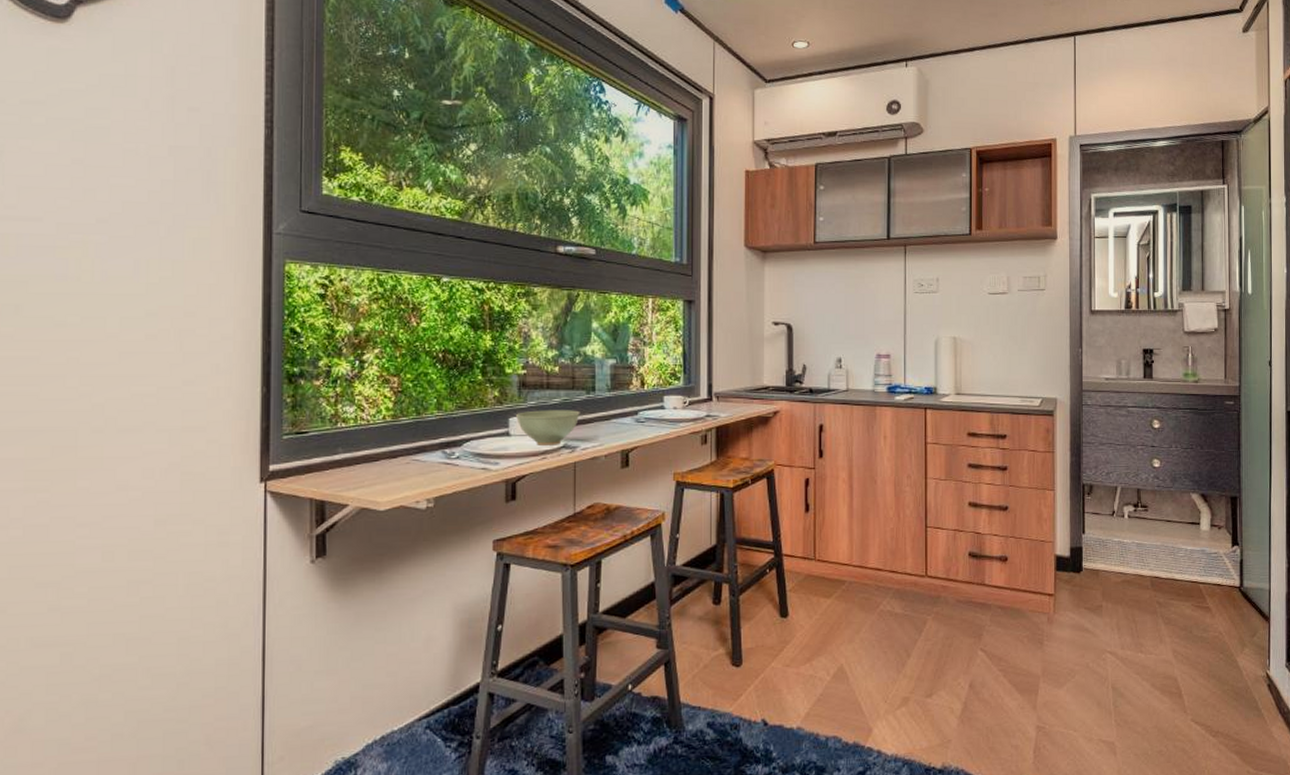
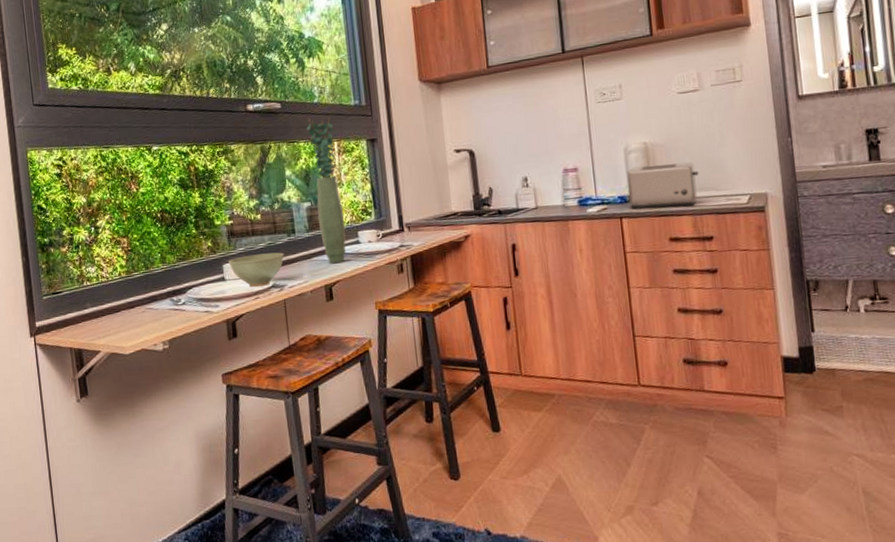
vase: none [621,269,651,428] -> present [306,116,346,264]
toaster: none [934,360,1000,405] -> present [627,162,699,210]

